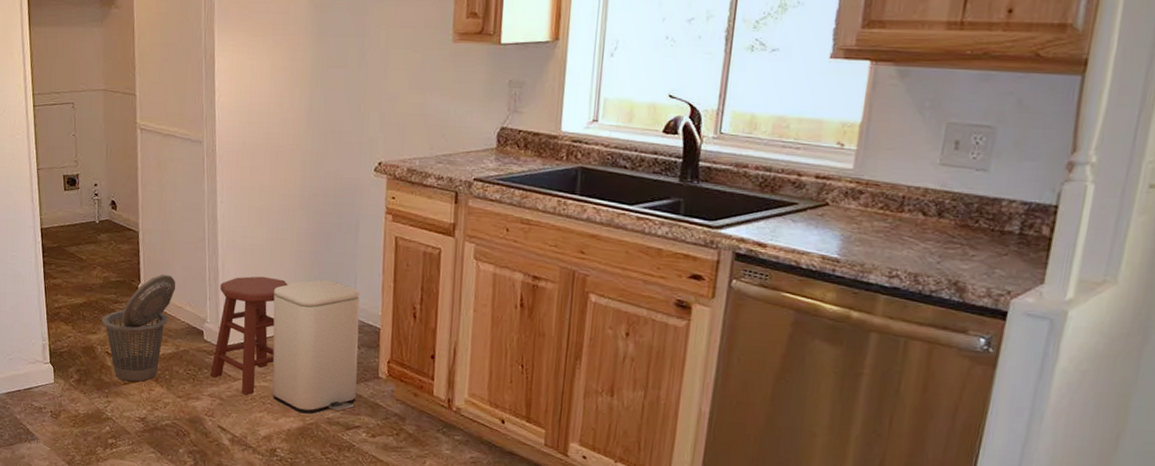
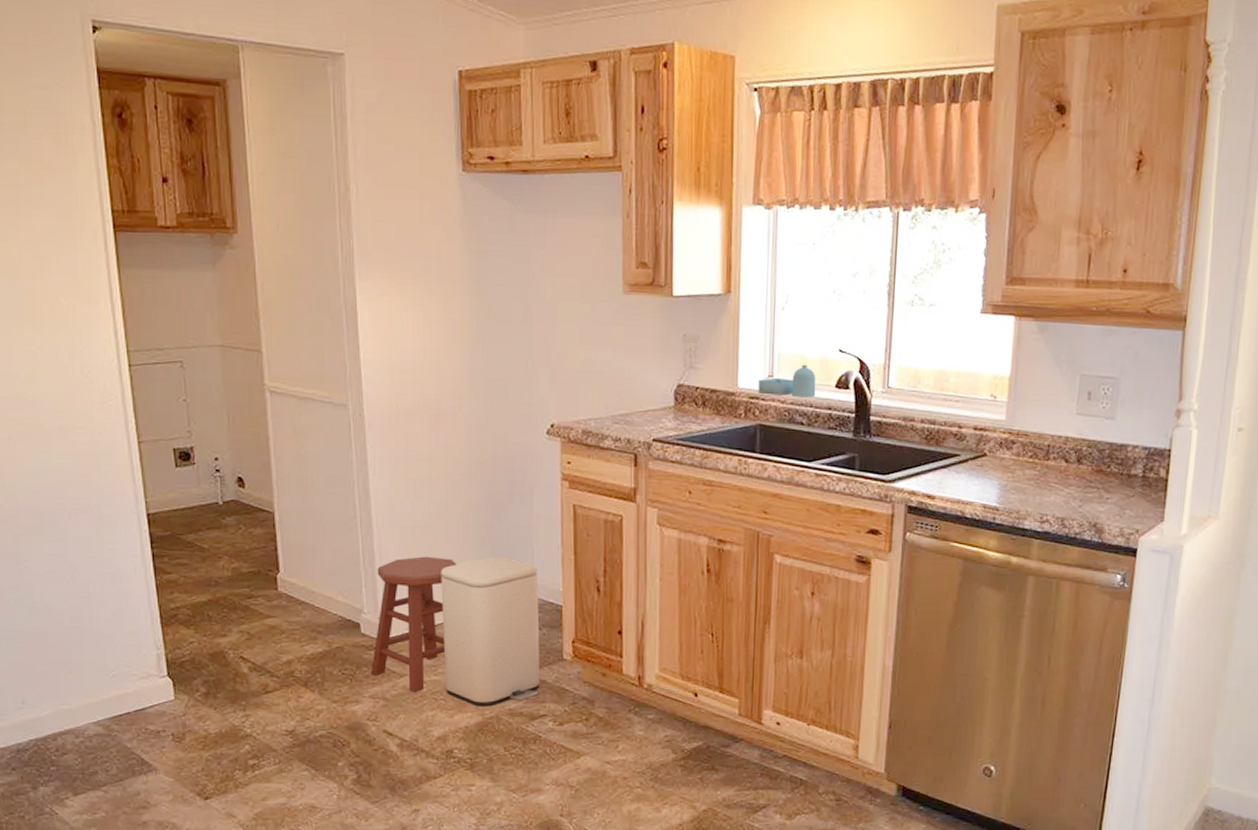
laundry basket: present [101,274,176,382] -> none [232,561,324,689]
soap dispenser: none [581,109,643,143] -> present [758,364,817,398]

